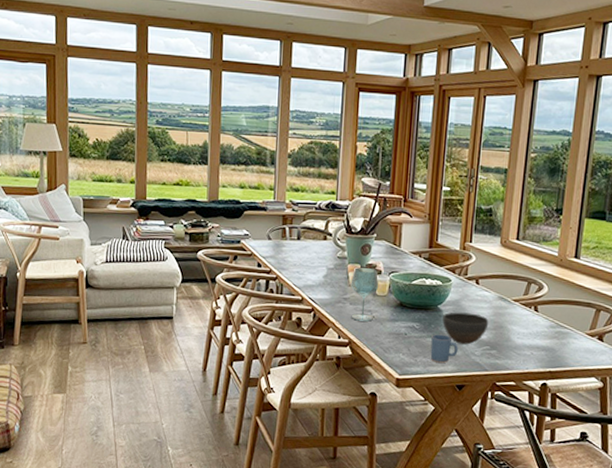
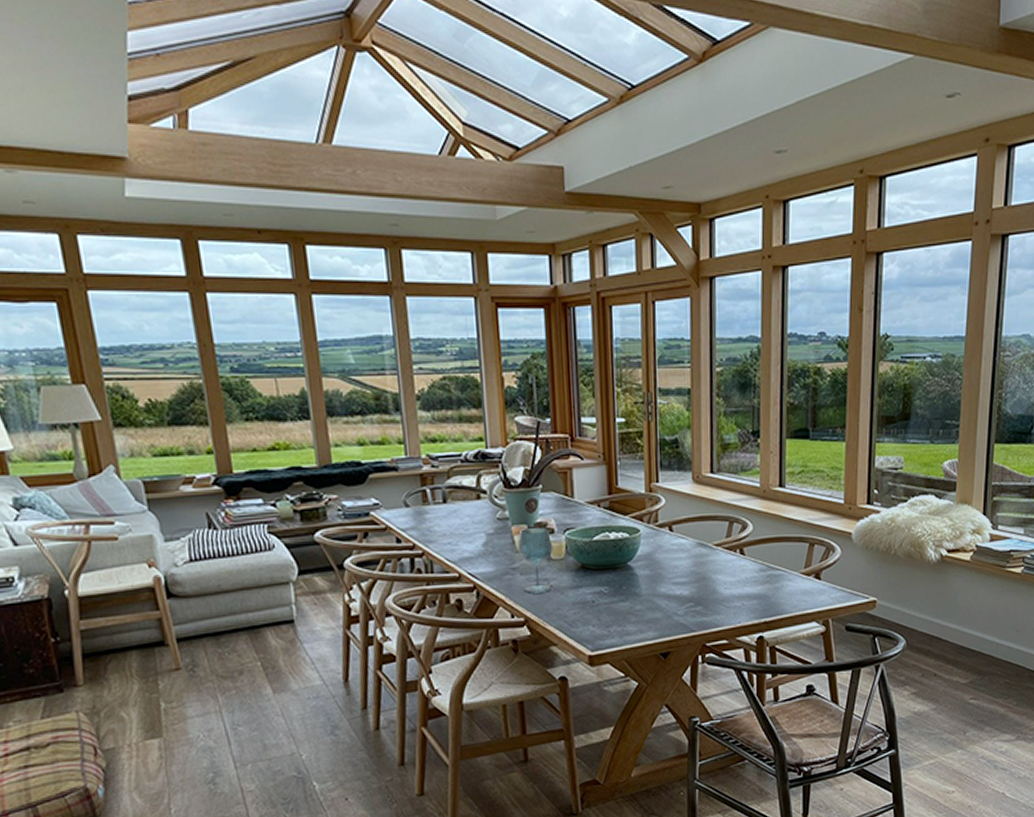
mug: present [430,334,458,363] -> none [624,596,658,630]
bowl: present [442,312,489,345] -> none [635,566,690,605]

